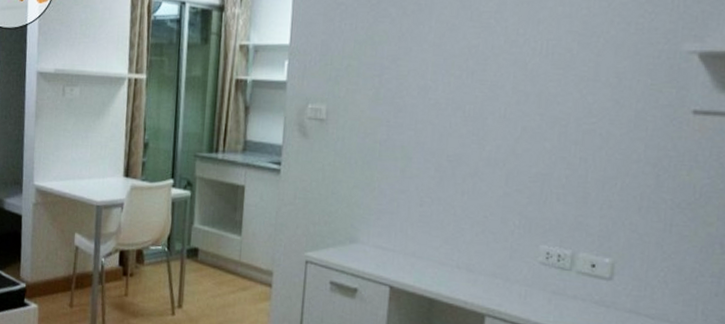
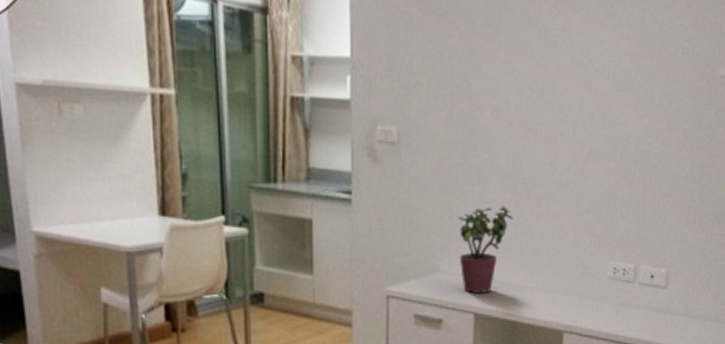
potted plant: none [378,181,436,267] -> present [458,205,514,293]

